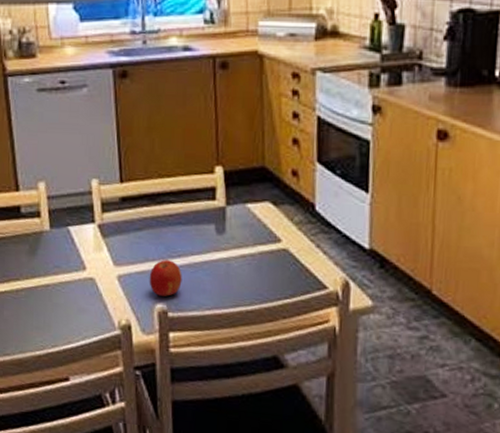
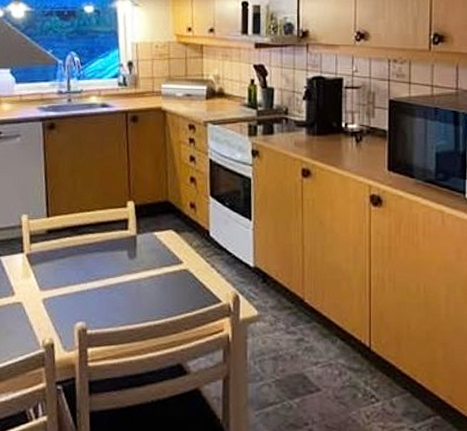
fruit: present [149,260,182,296] -> none [70,283,100,316]

